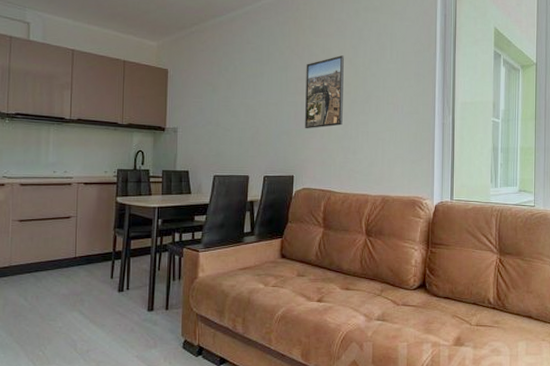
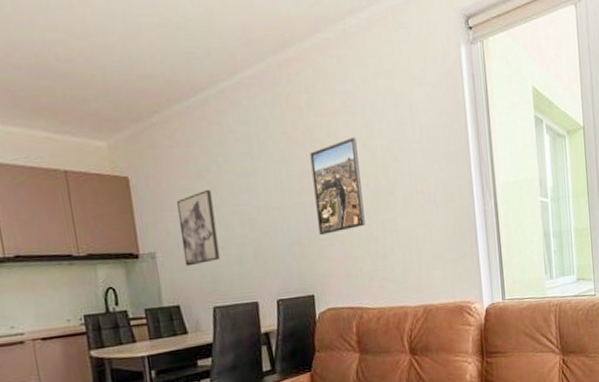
wall art: none [198,85,227,141] -> present [177,190,220,266]

